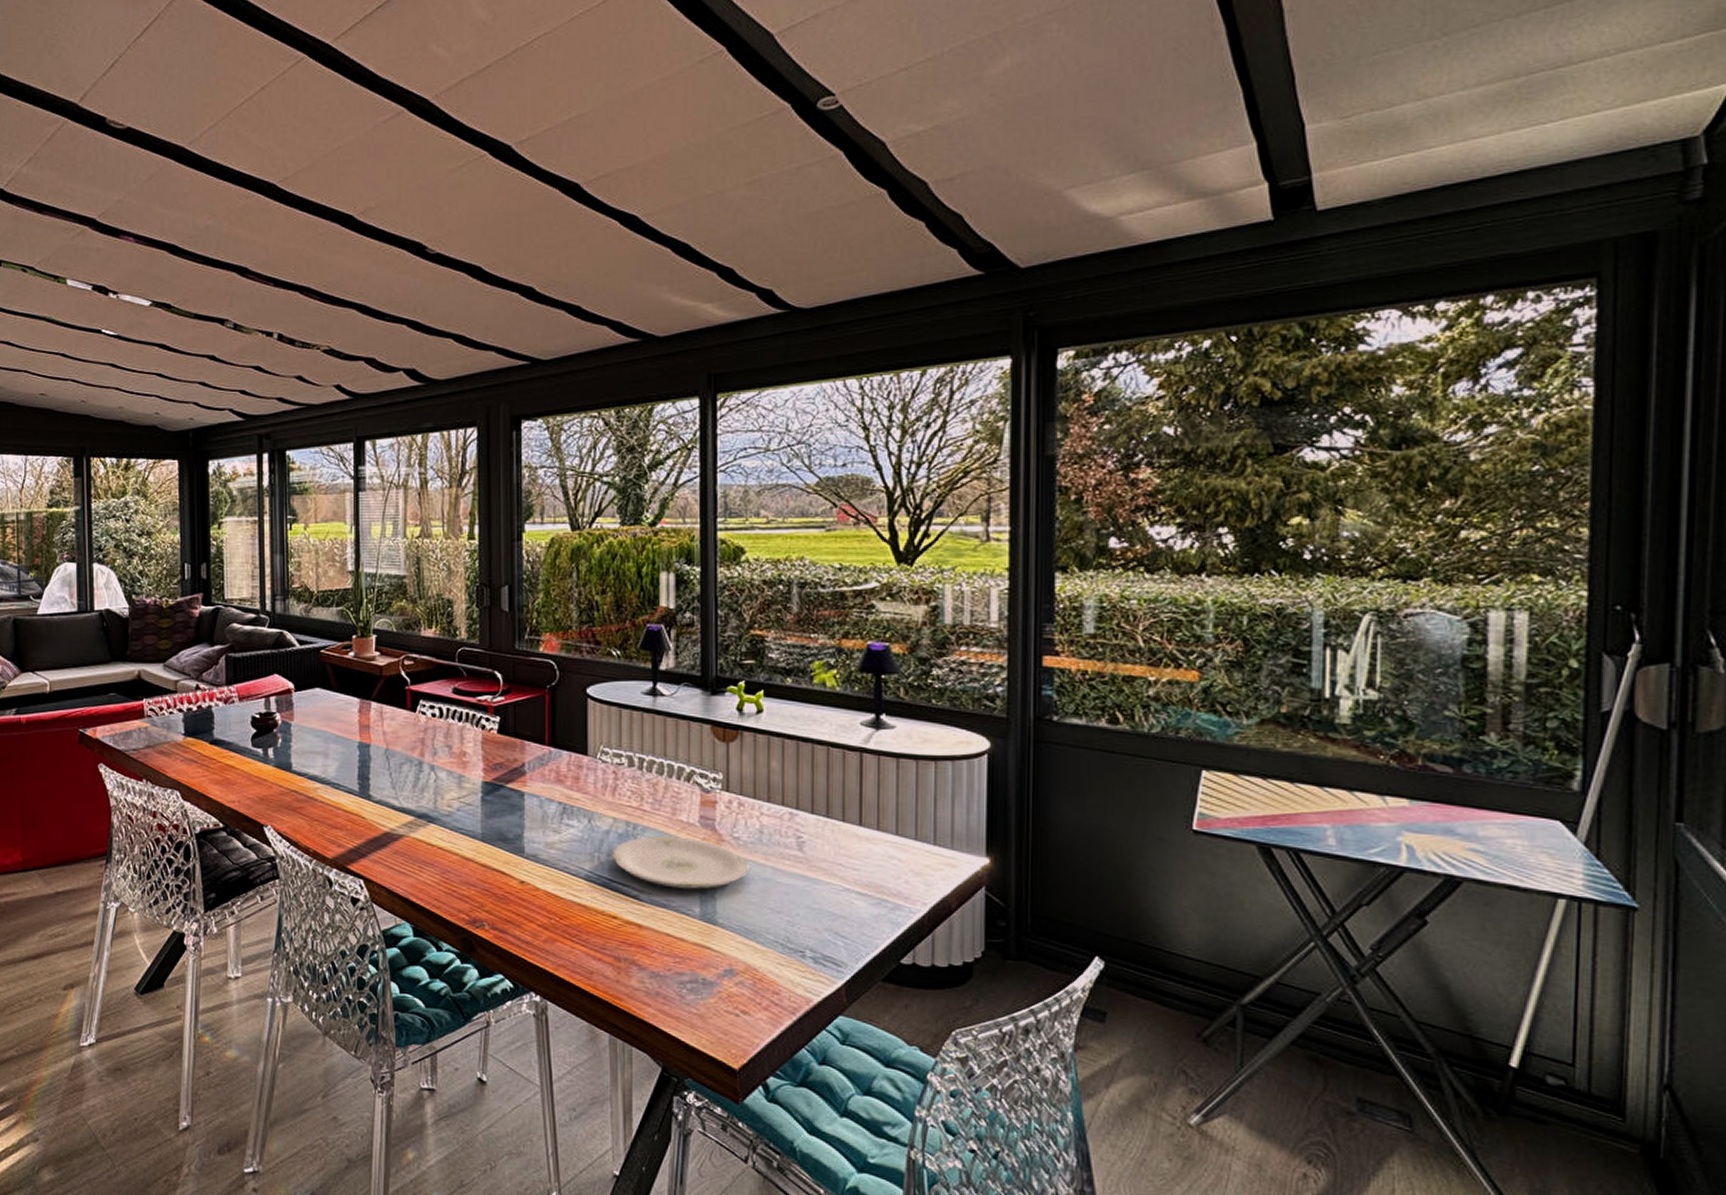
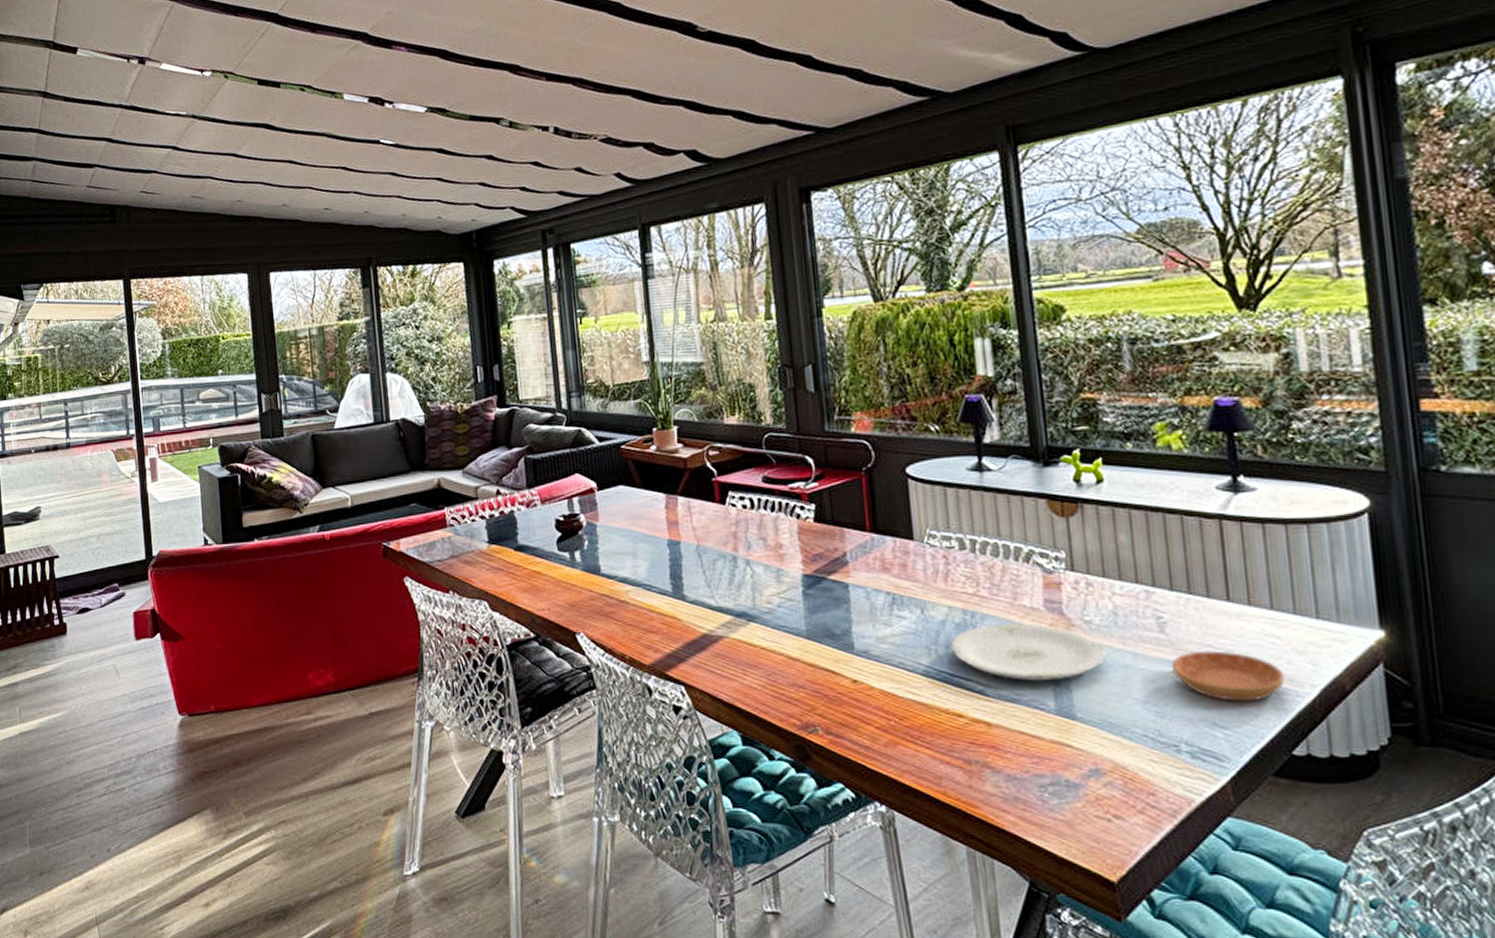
saucer: none [805,868,901,916] -> present [1171,650,1285,702]

